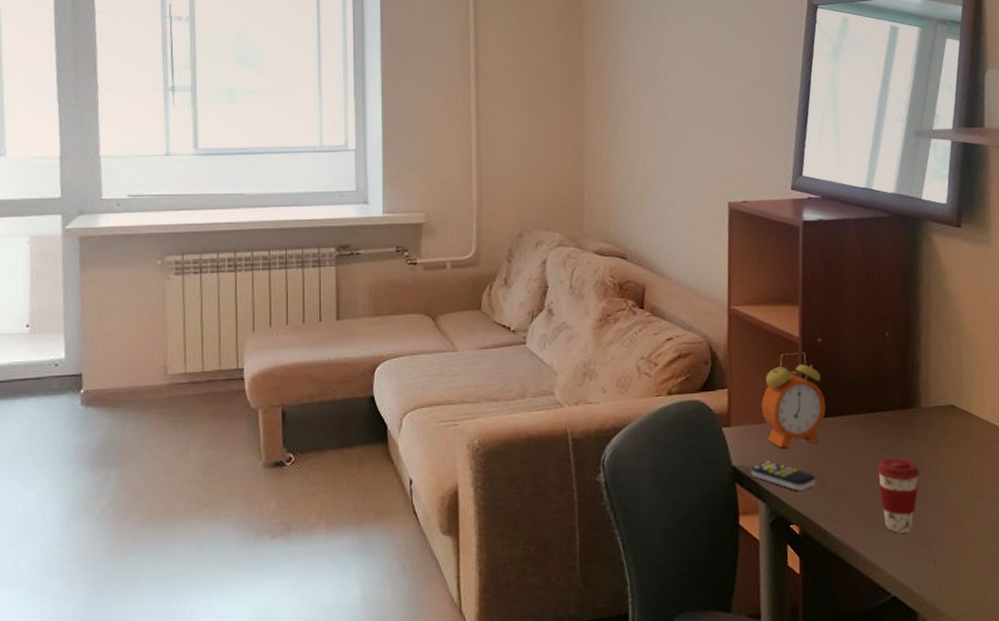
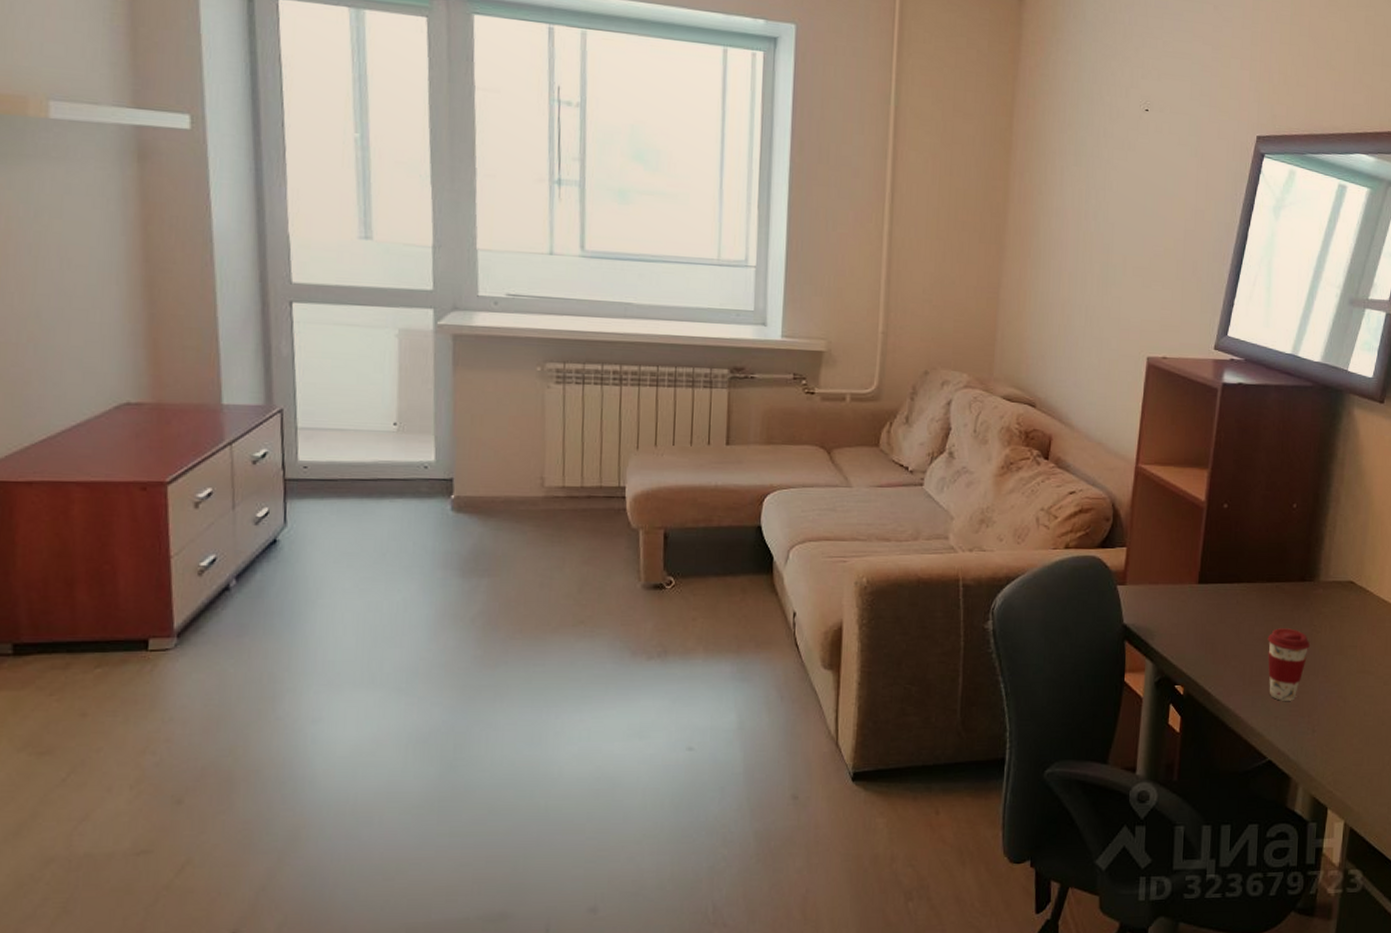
remote control: present [751,461,816,491] -> none [1142,621,1206,653]
alarm clock: present [761,351,826,448] -> none [1159,516,1225,610]

